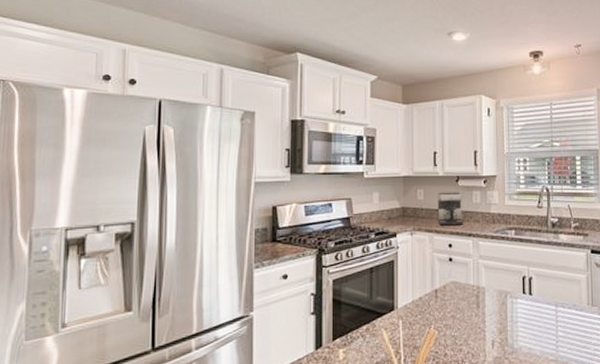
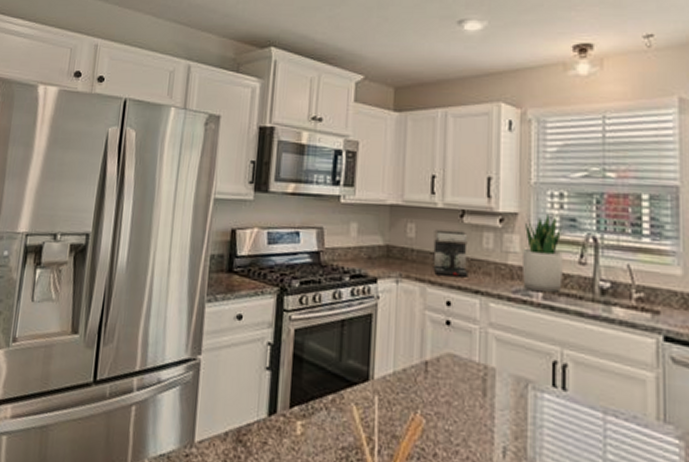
planter: none [500,175,527,230] -> present [521,215,563,293]

